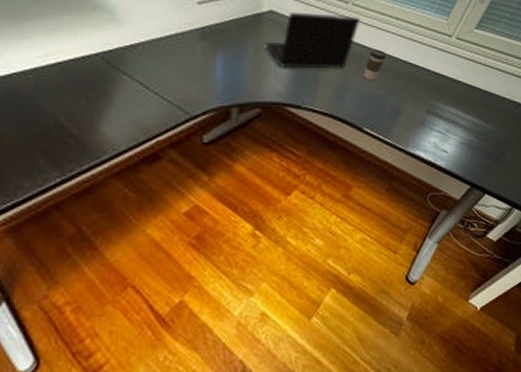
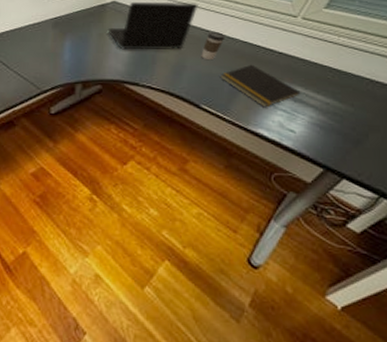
notepad: none [381,85,453,129] -> present [220,64,301,108]

